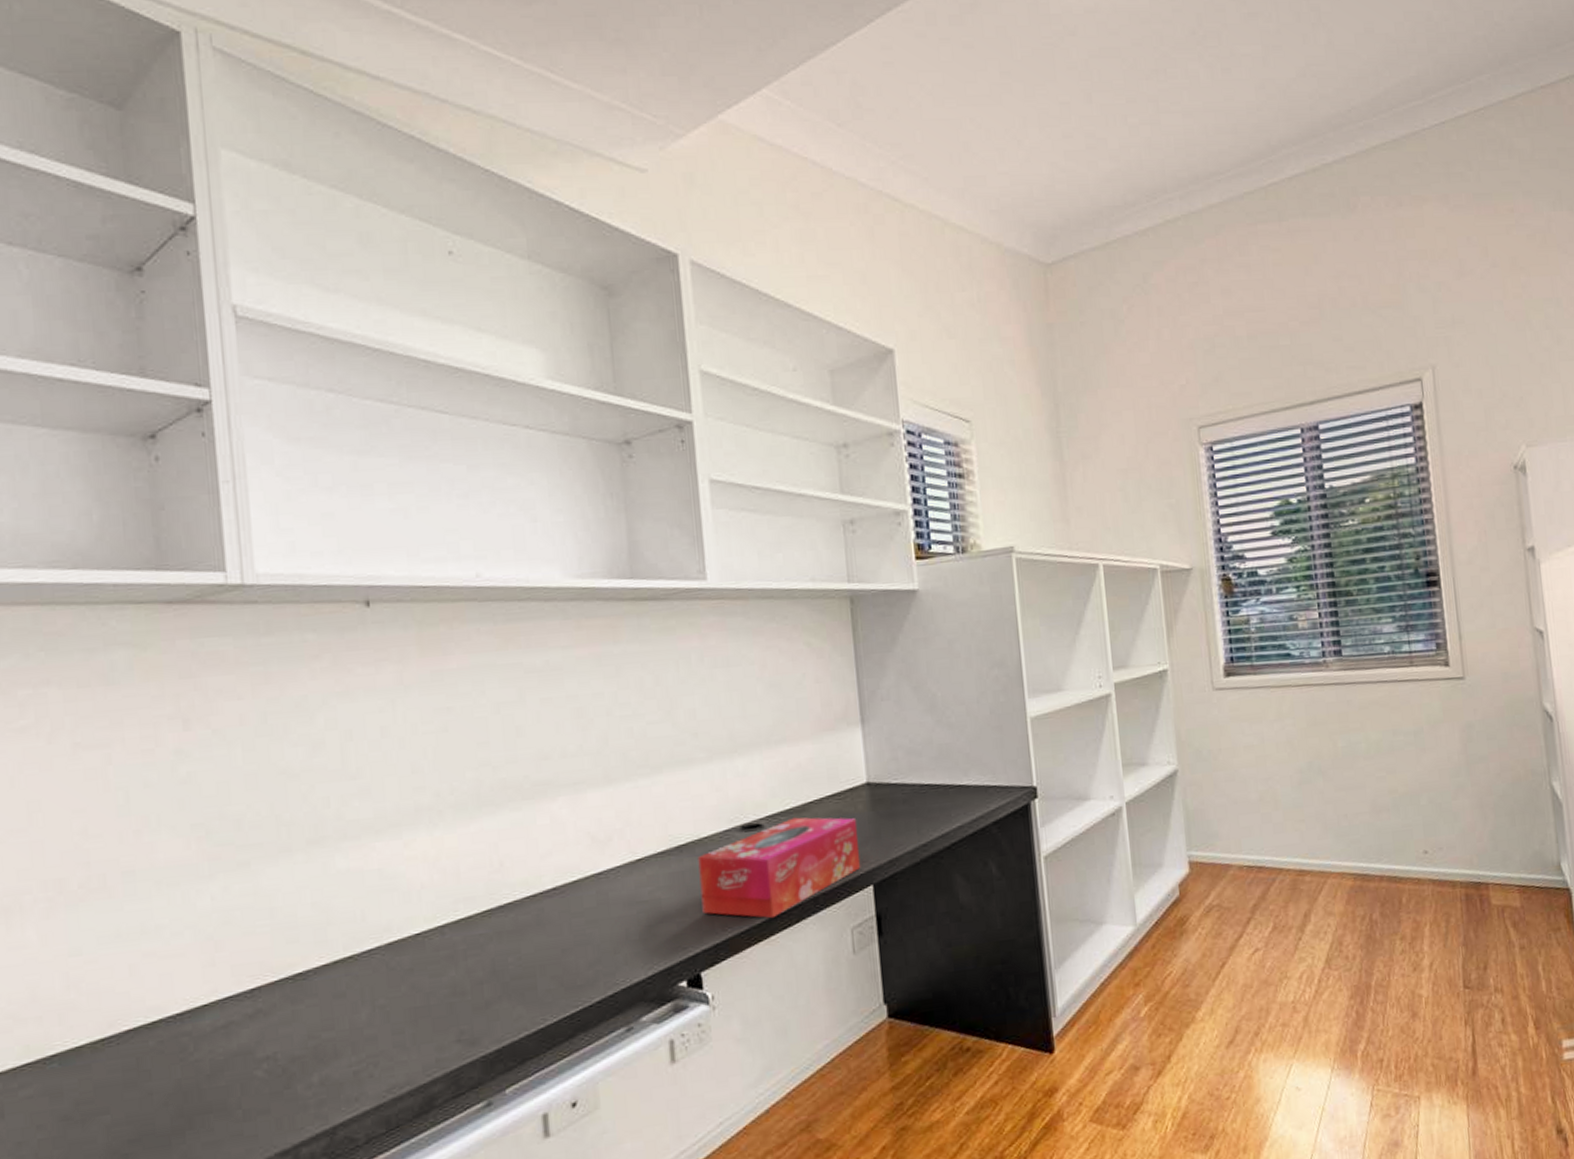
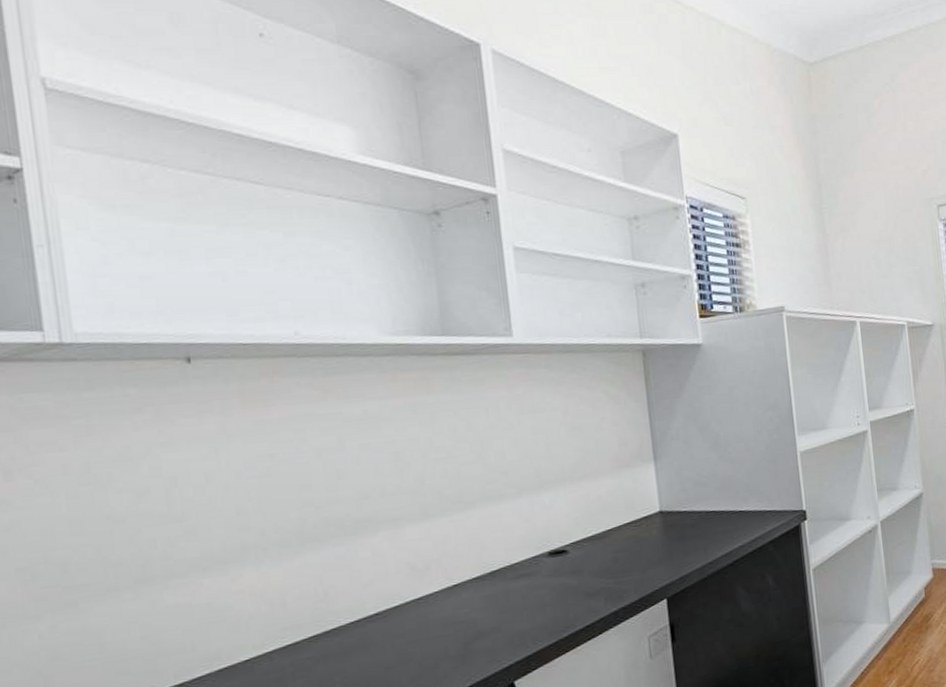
tissue box: present [698,817,861,919] -> none [509,542,656,632]

